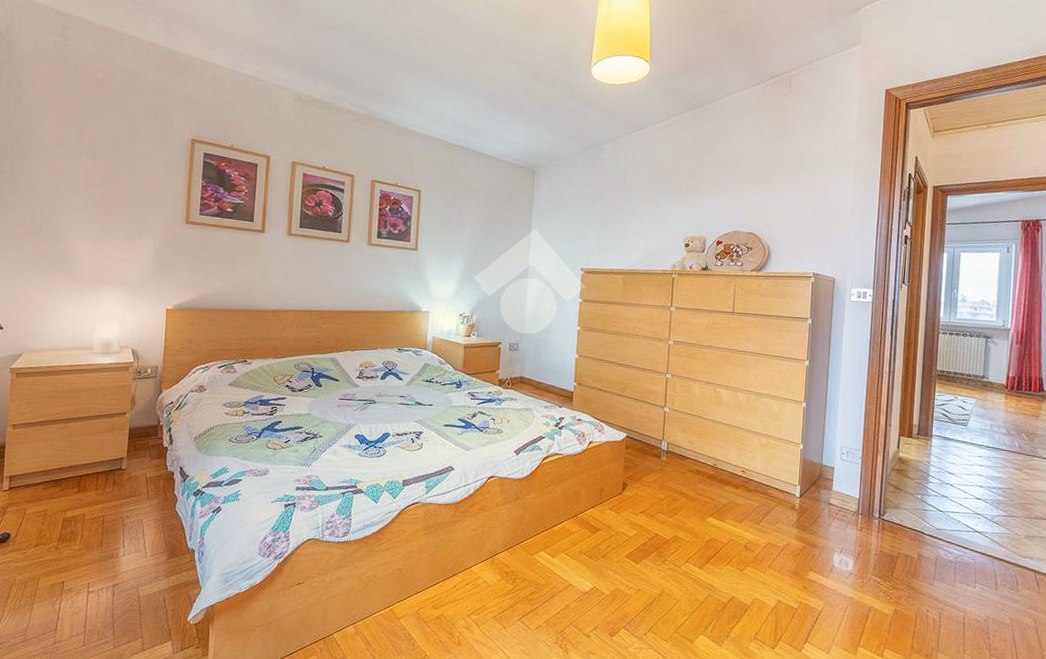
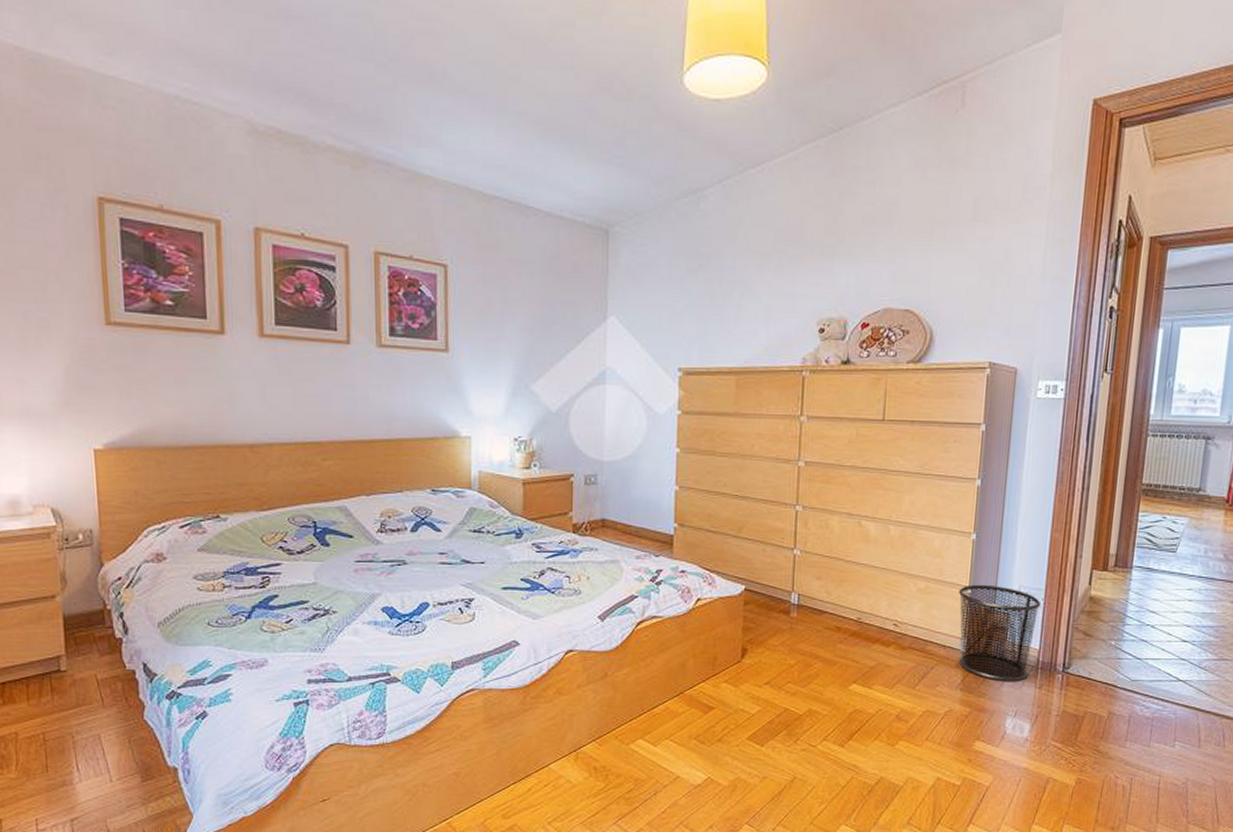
waste bin: none [793,442,860,523] -> present [958,584,1041,681]

